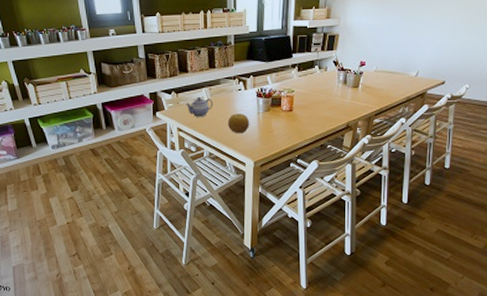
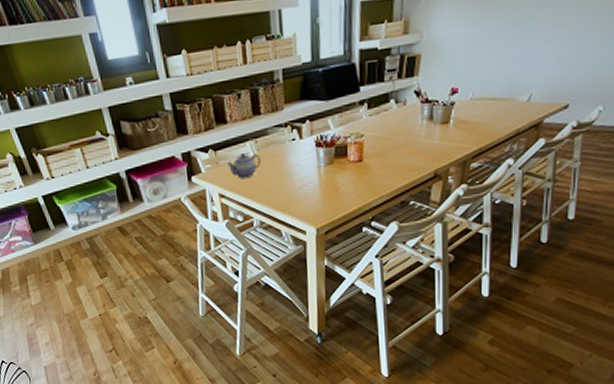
fruit: present [227,113,250,134] -> none [280,169,309,196]

